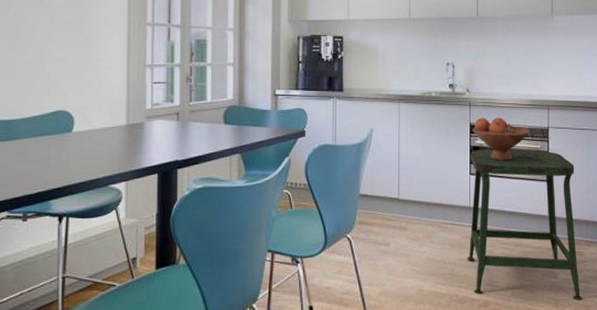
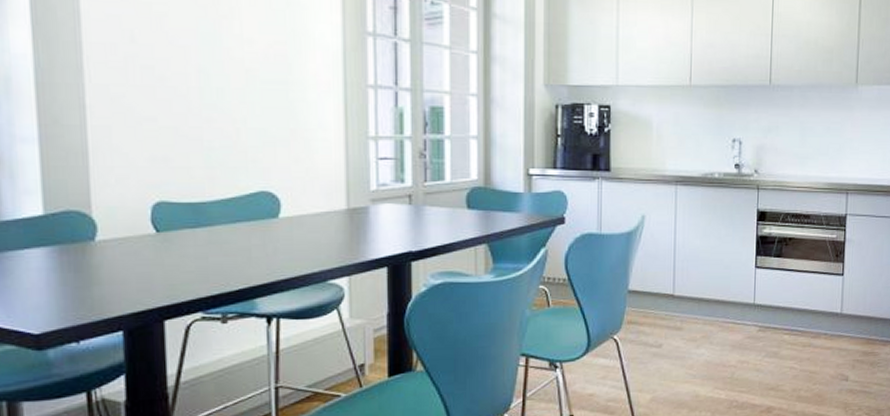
stool: present [467,149,582,301] -> none [749,239,874,405]
fruit bowl: present [472,118,531,161] -> none [759,203,826,252]

